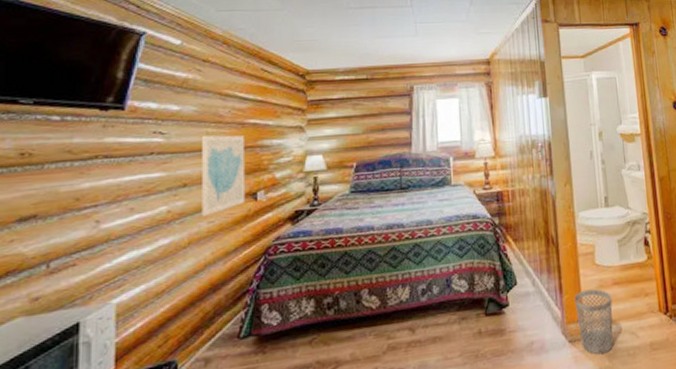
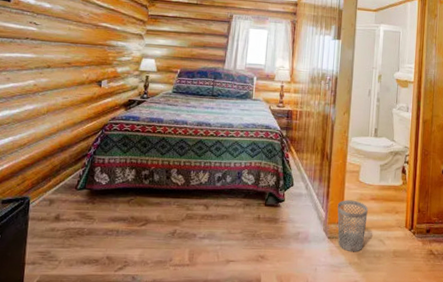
wall art: present [202,135,246,218] -> none [59,30,98,94]

